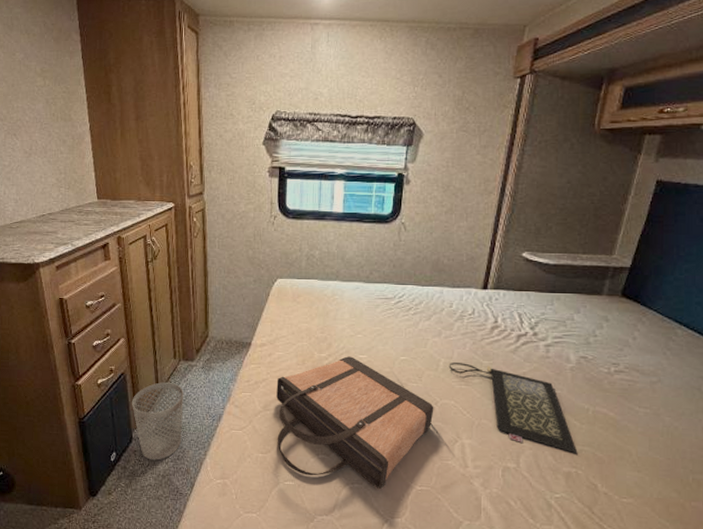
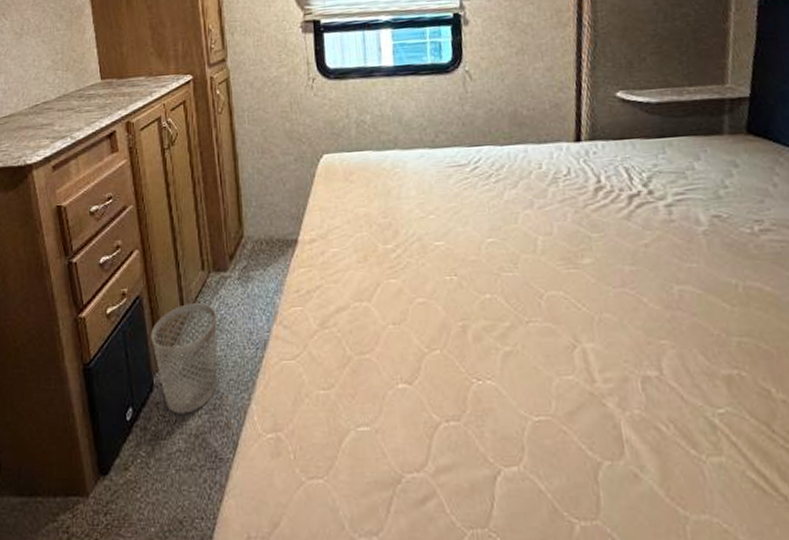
shopping bag: present [276,356,434,489] -> none [334,245,540,425]
clutch bag: present [448,362,578,454] -> none [549,239,736,349]

